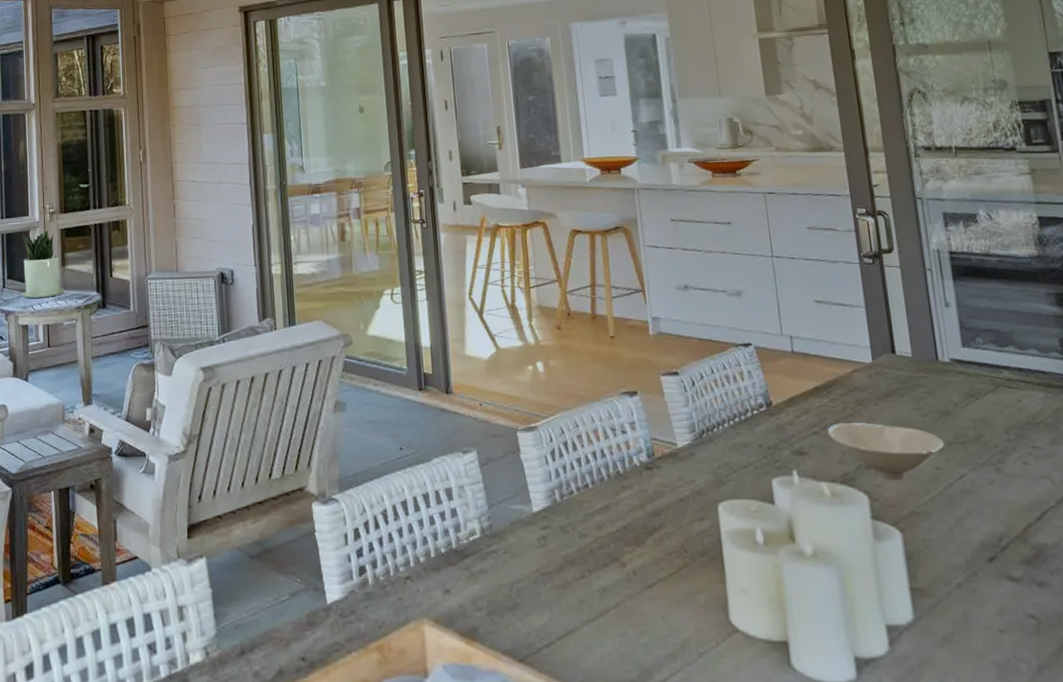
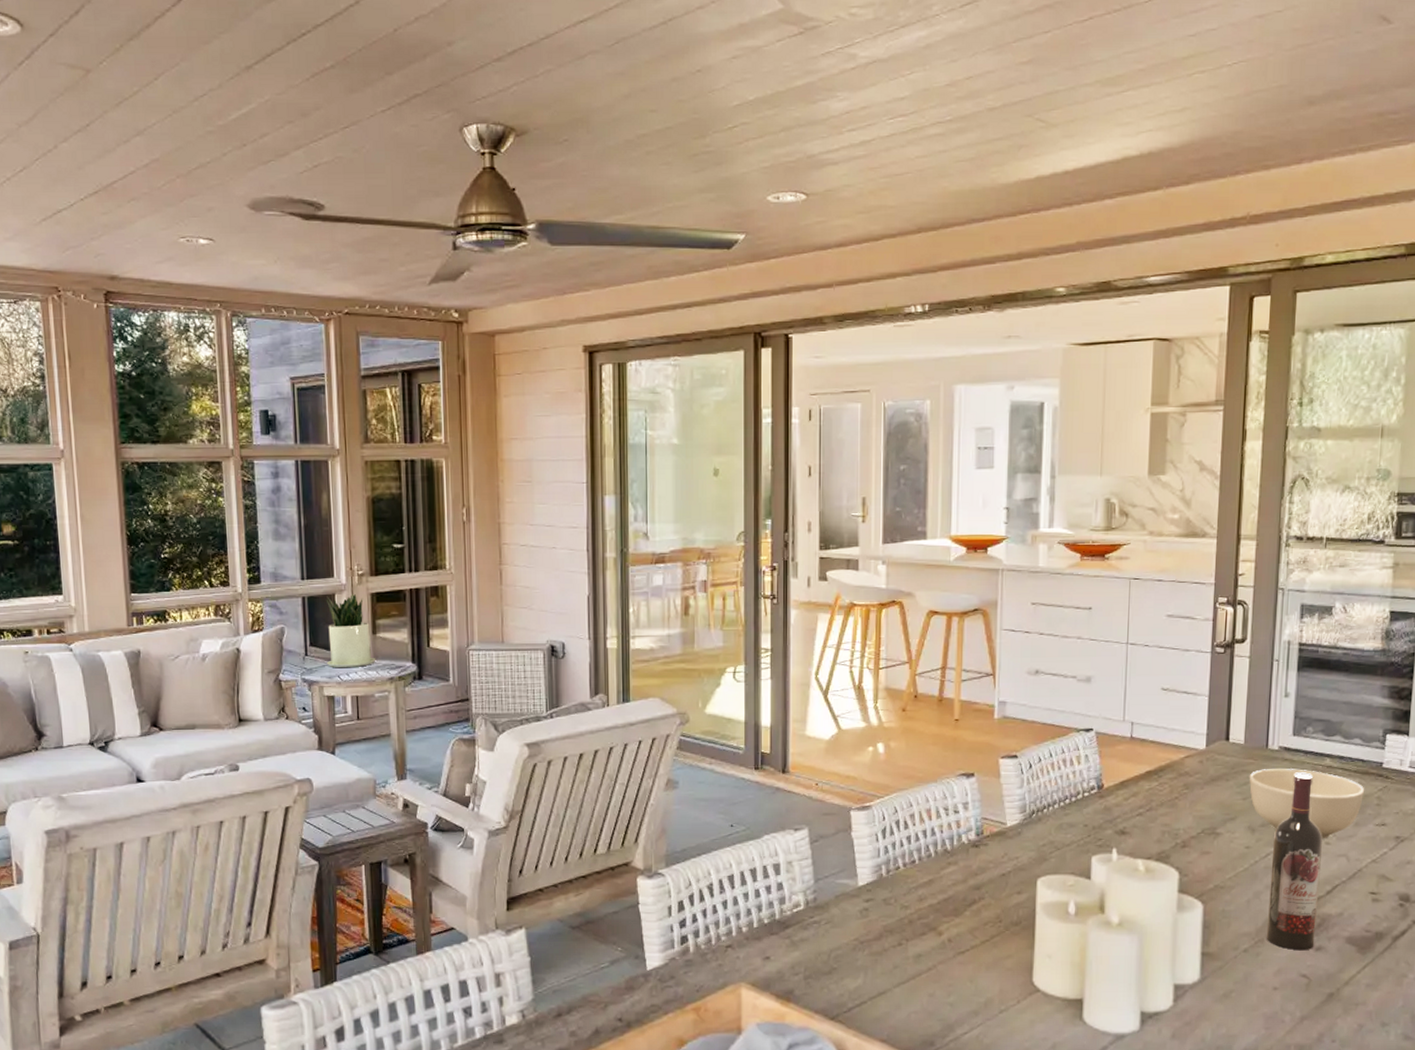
bowl: present [827,423,944,480] -> none [1151,805,1258,858]
bowl: none [924,382,1054,459] -> present [1249,769,1365,839]
wine bottle: none [964,387,1036,587] -> present [1266,773,1323,951]

